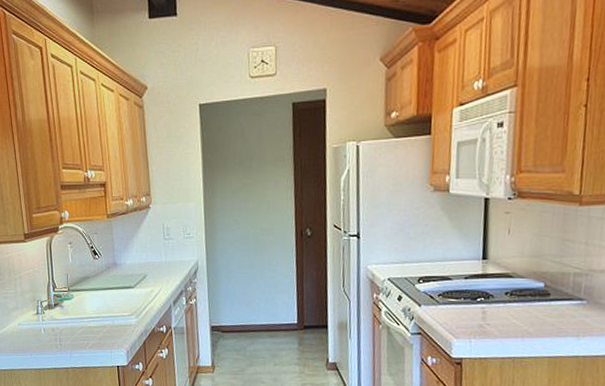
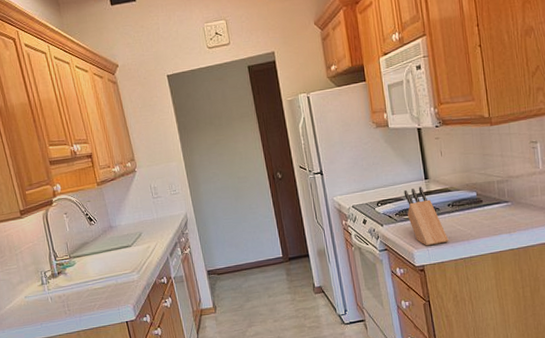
knife block: none [453,267,499,337] -> present [403,187,449,246]

